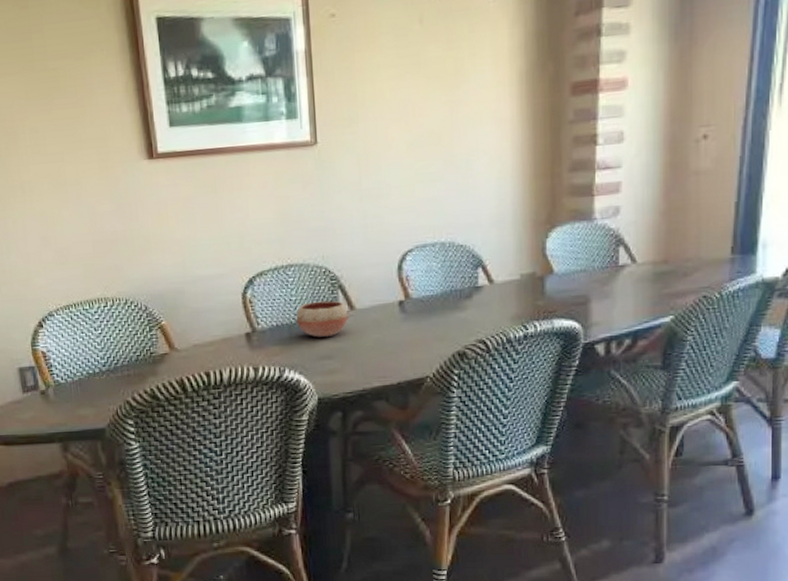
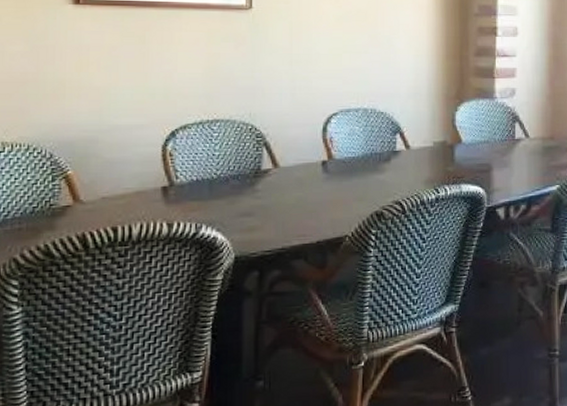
bowl: present [296,300,348,337] -> none [218,157,272,194]

